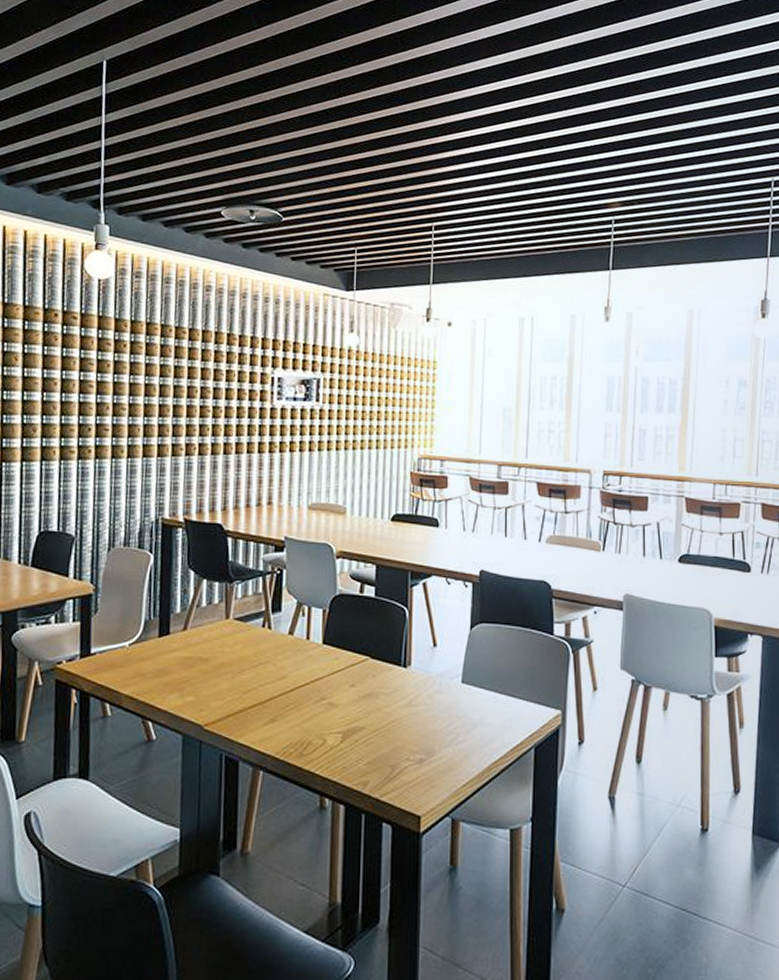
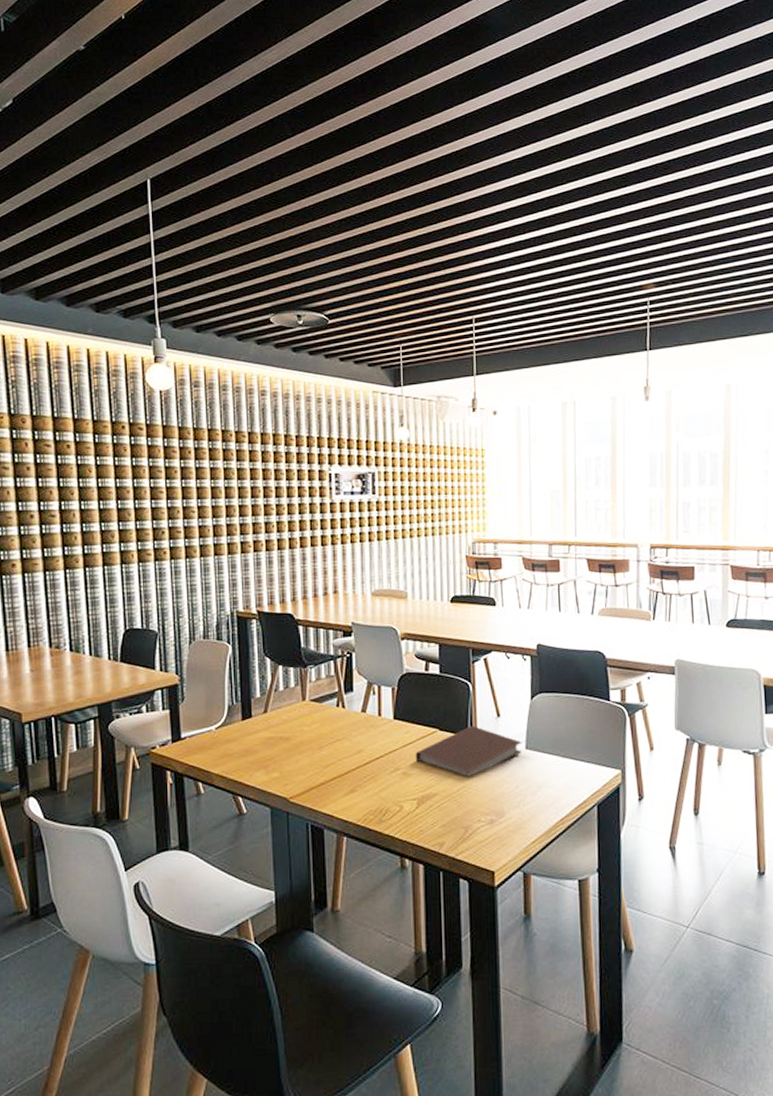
notebook: none [343,655,458,710] -> present [415,726,522,776]

